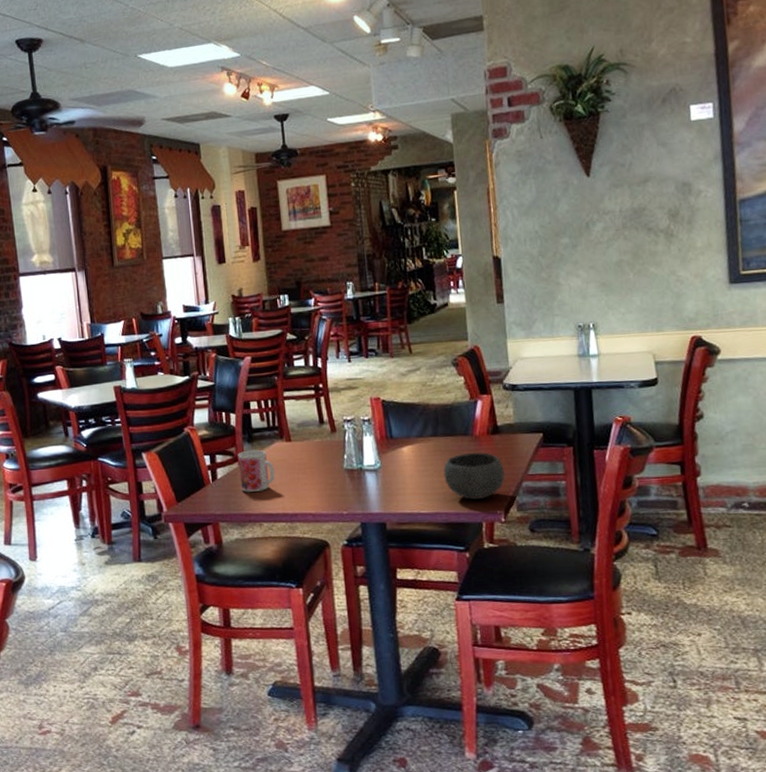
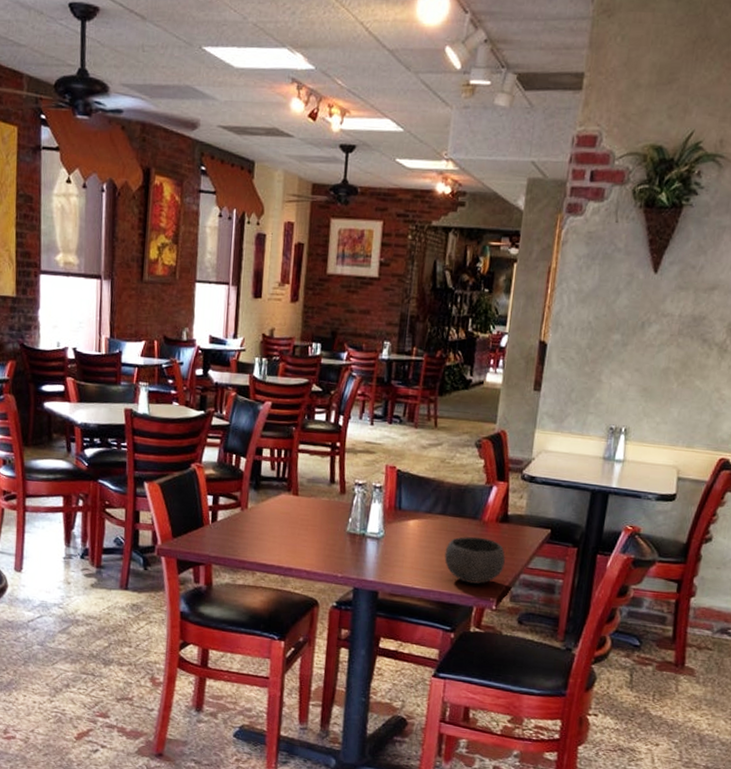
mug: present [238,449,275,492] -> none [239,497,277,541]

